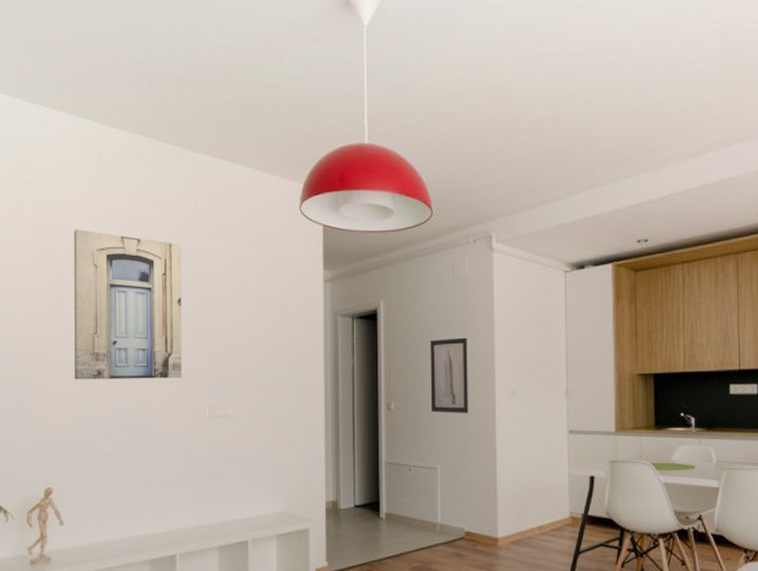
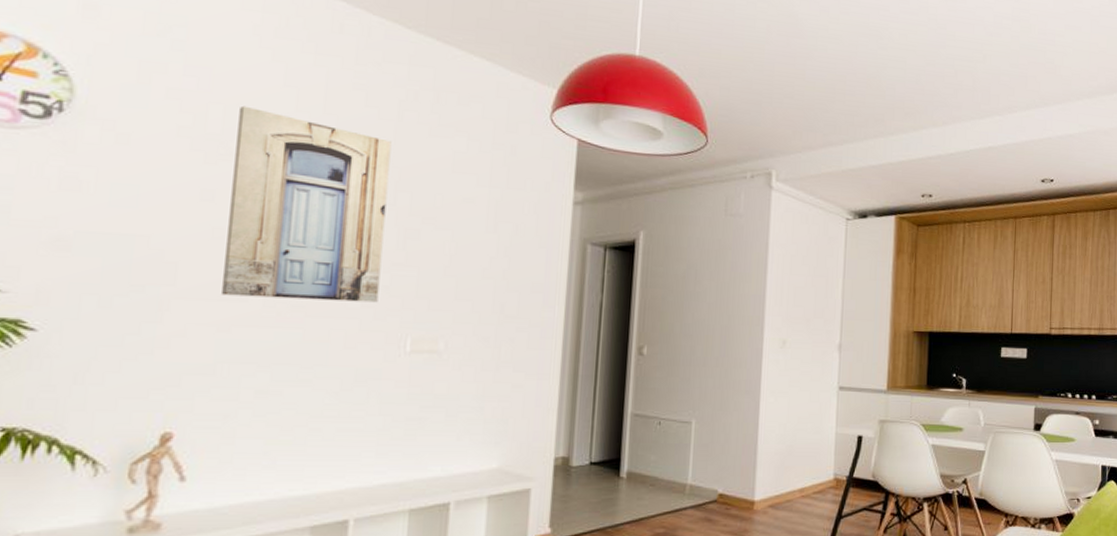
wall art: present [430,337,468,414] -> none [689,279,737,364]

